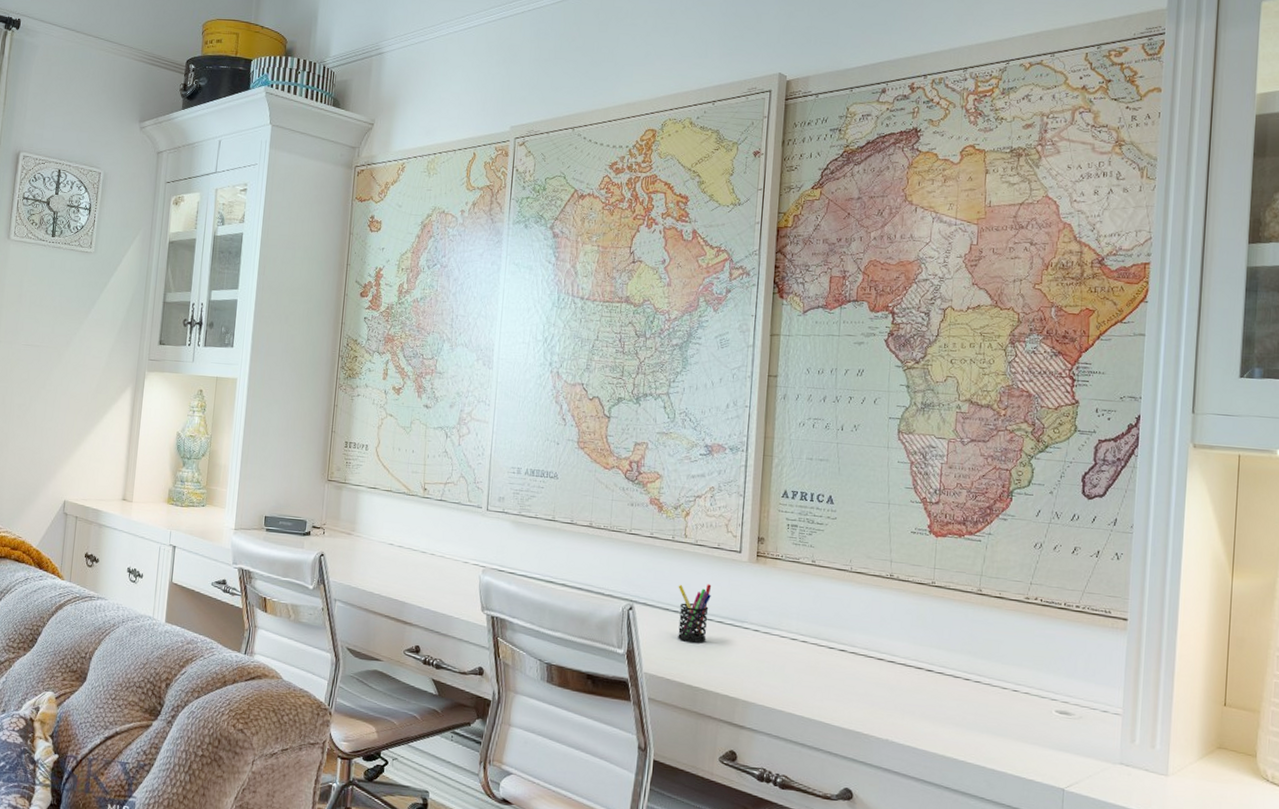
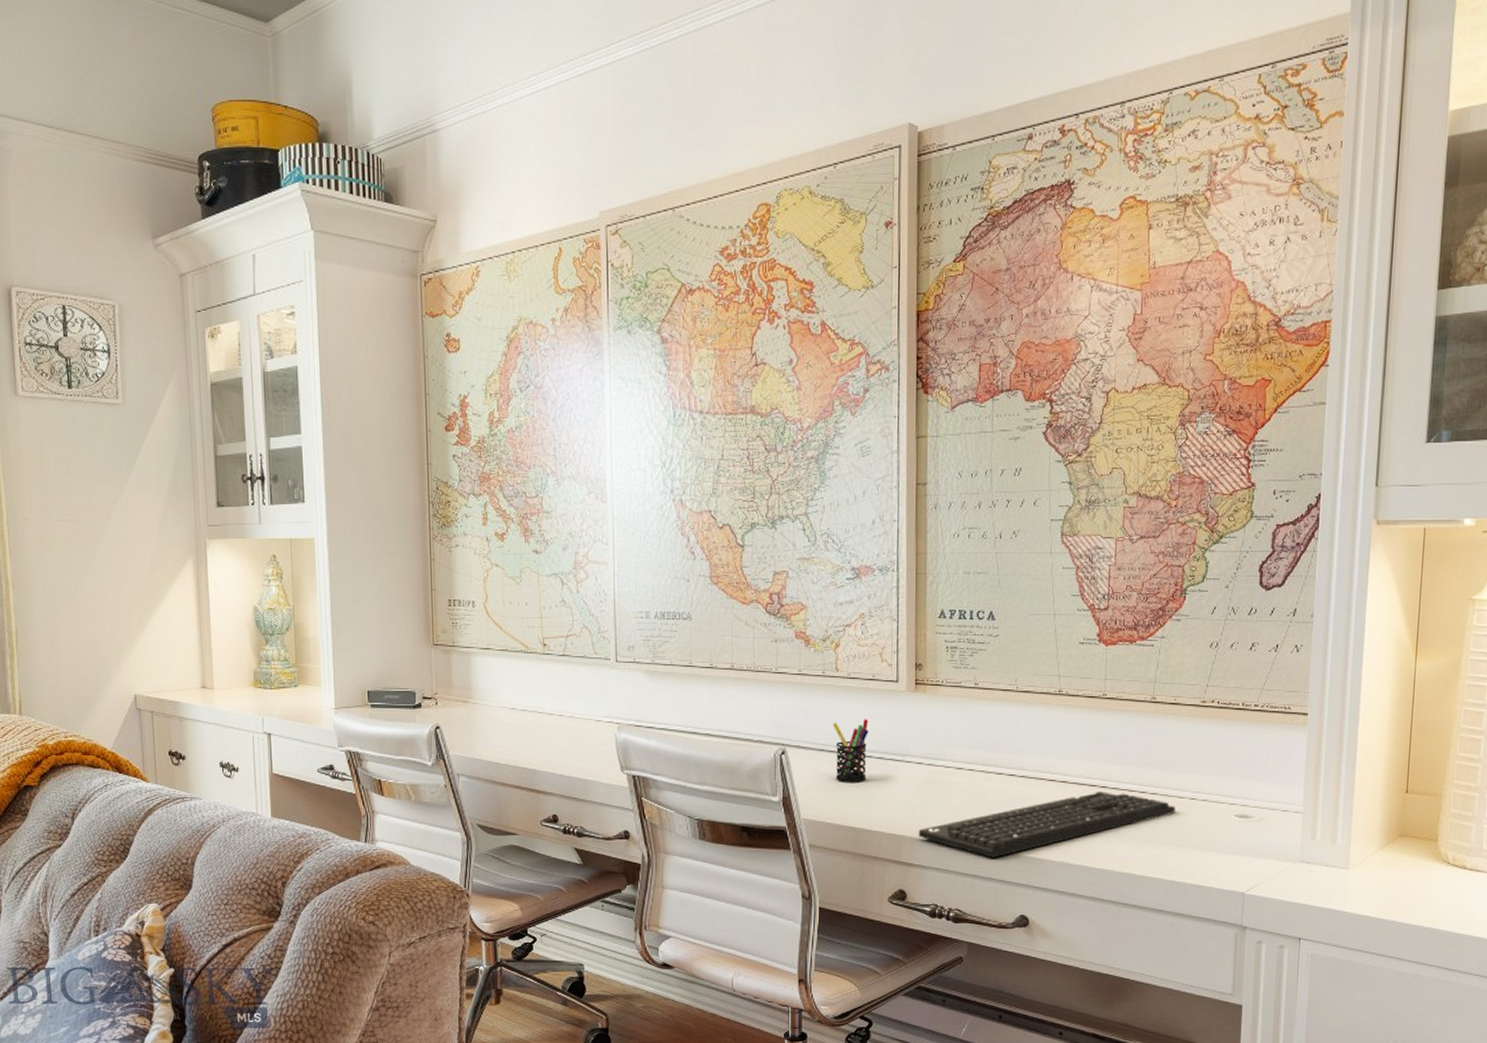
keyboard: none [751,674,998,729] -> present [918,792,1175,858]

